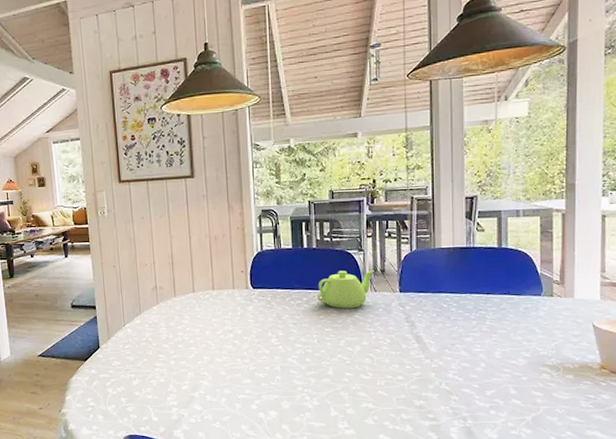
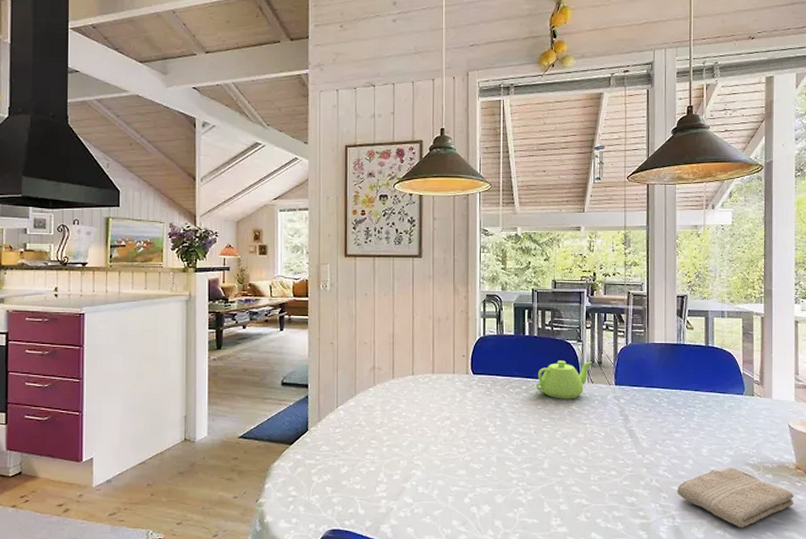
washcloth: none [467,369,598,427] -> present [676,468,794,527]

